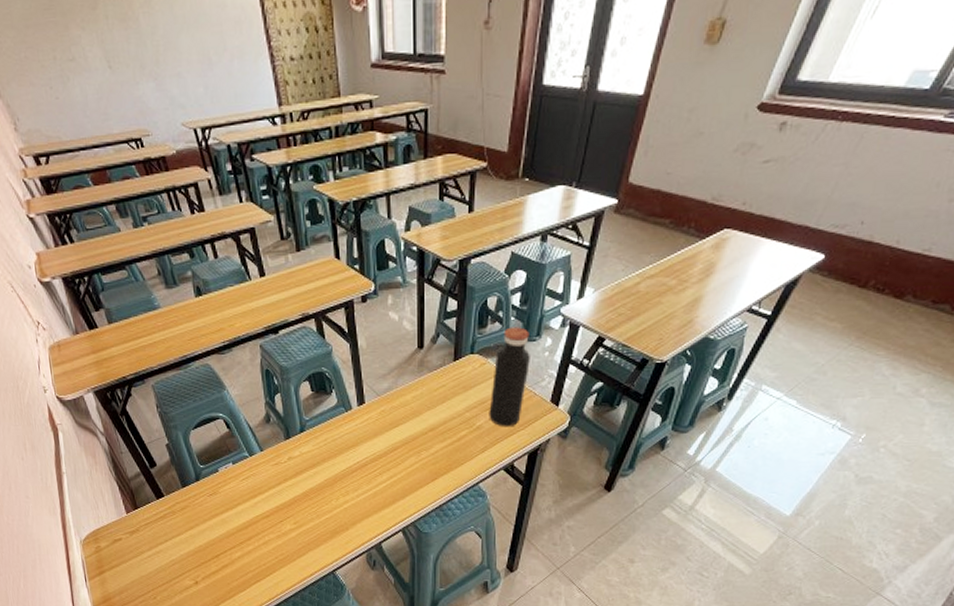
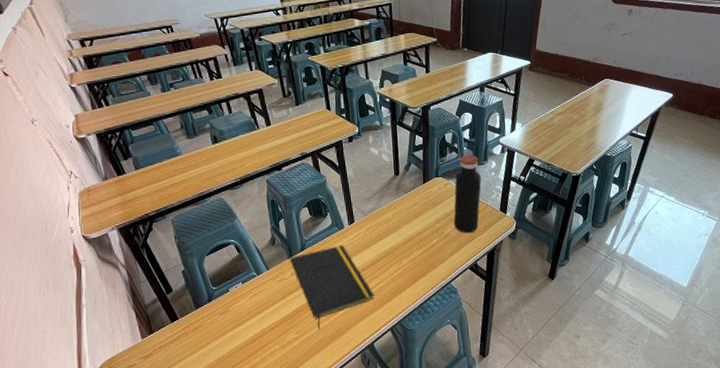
notepad: none [287,429,385,523] -> present [289,244,375,330]

